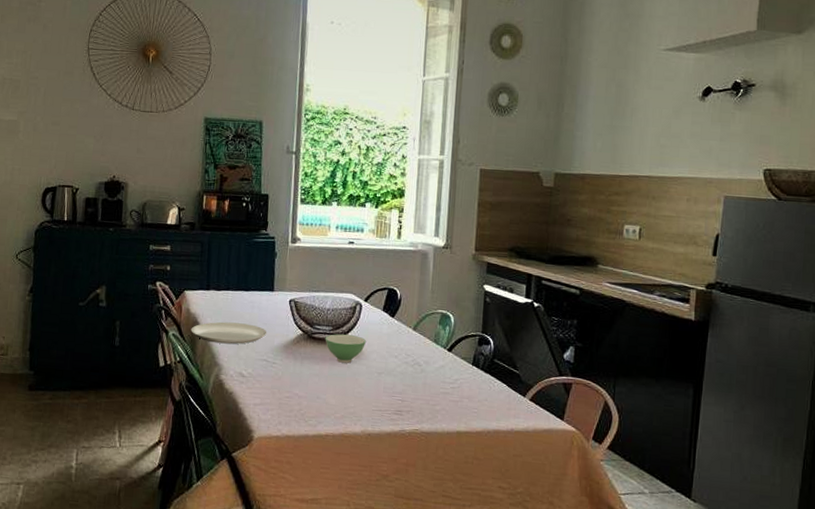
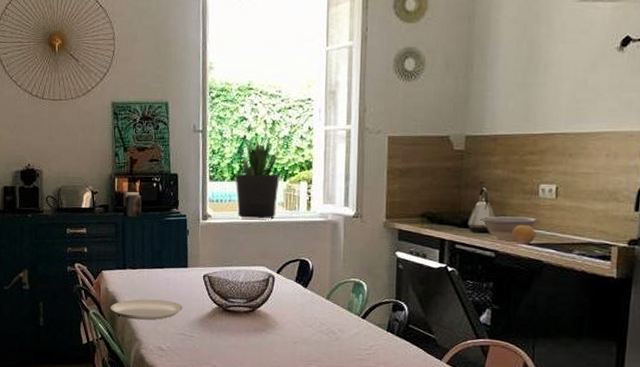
jar: none [209,210,231,237] -> present [123,192,143,218]
bowl: present [325,334,367,363] -> none [239,306,281,334]
planter: none [326,160,373,246] -> present [235,136,280,219]
kettle: none [554,225,582,270] -> present [467,187,497,233]
bowl: none [566,254,625,280] -> present [480,216,541,242]
fruit: none [596,263,619,285] -> present [511,224,536,246]

